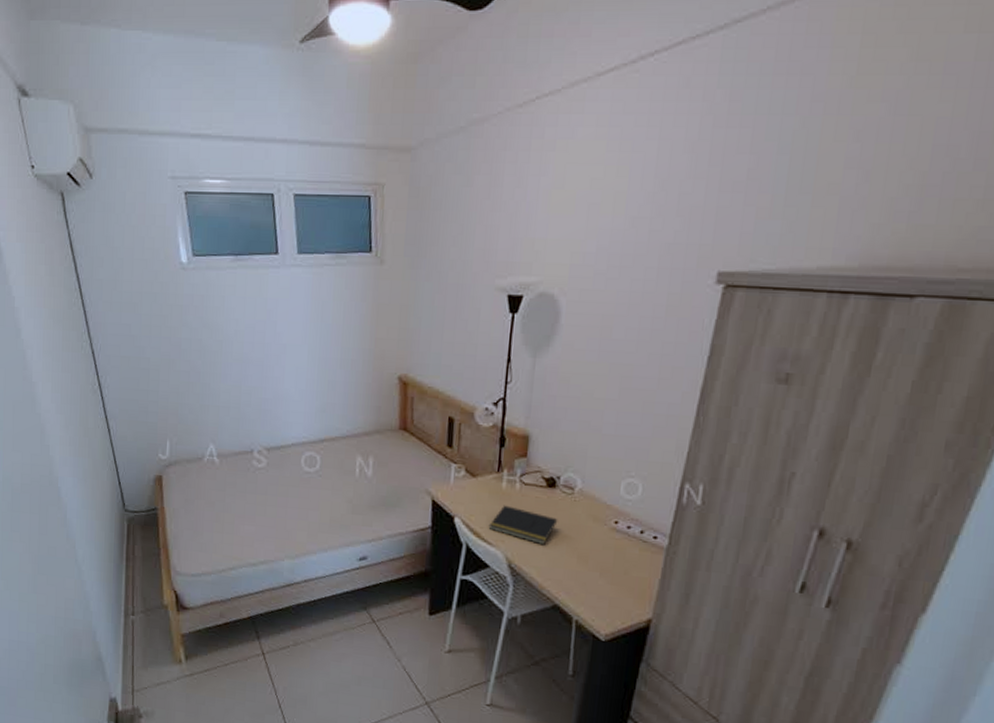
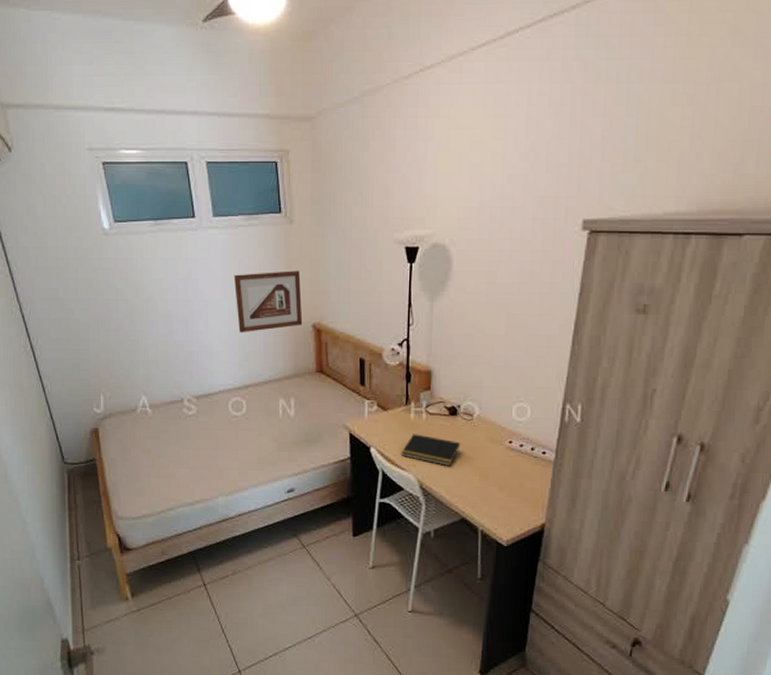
picture frame: none [315,316,389,382] -> present [233,270,303,333]

